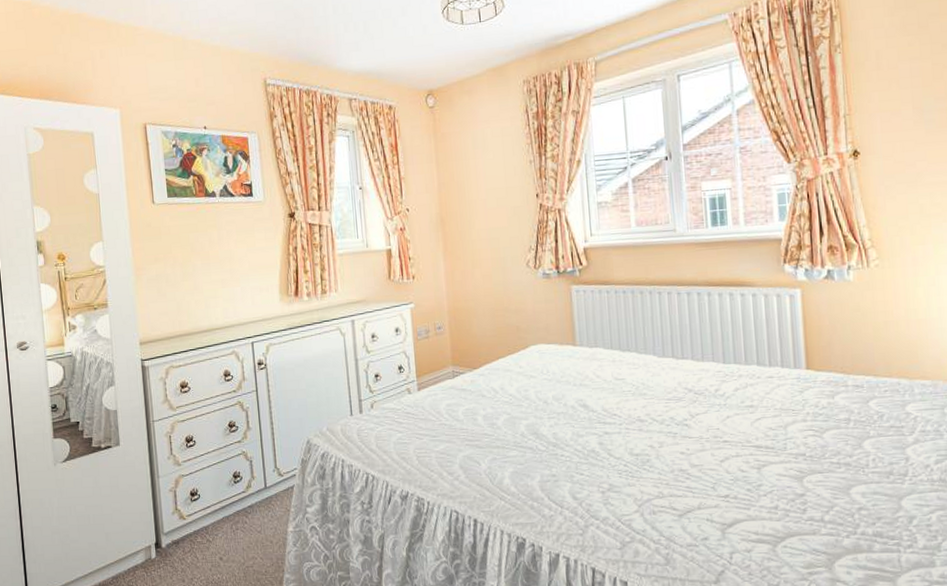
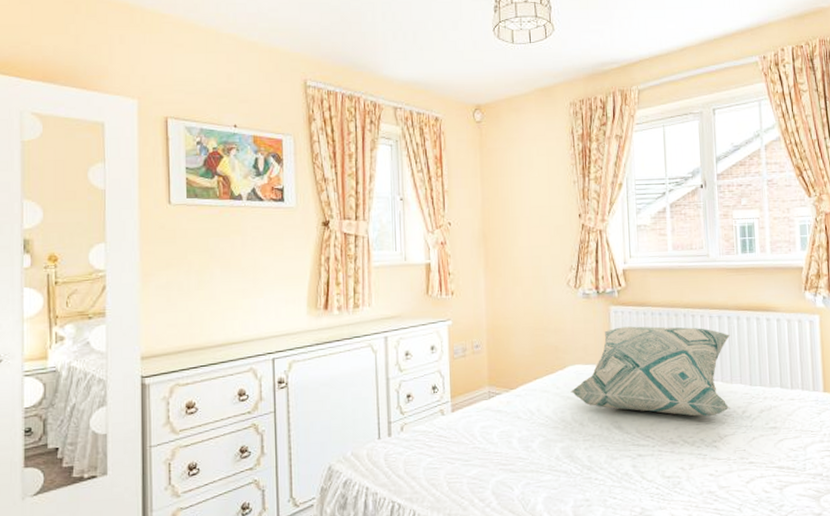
decorative pillow: none [533,304,702,395] -> present [570,326,731,417]

